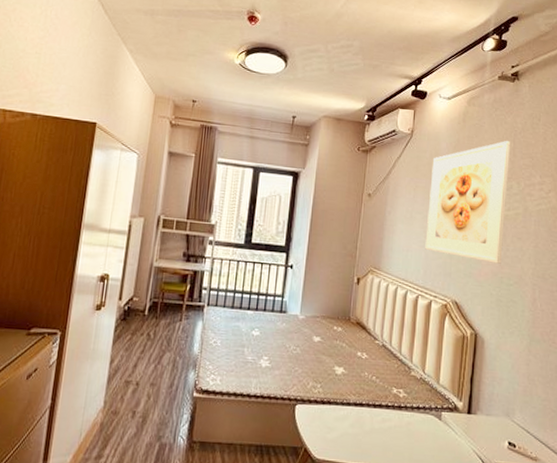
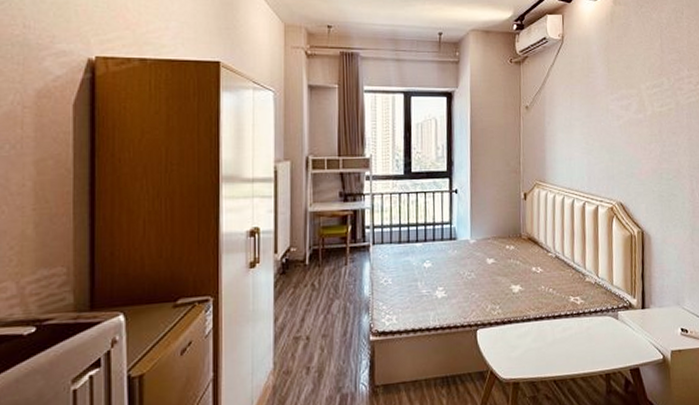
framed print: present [425,141,511,264] -> none [585,38,660,161]

